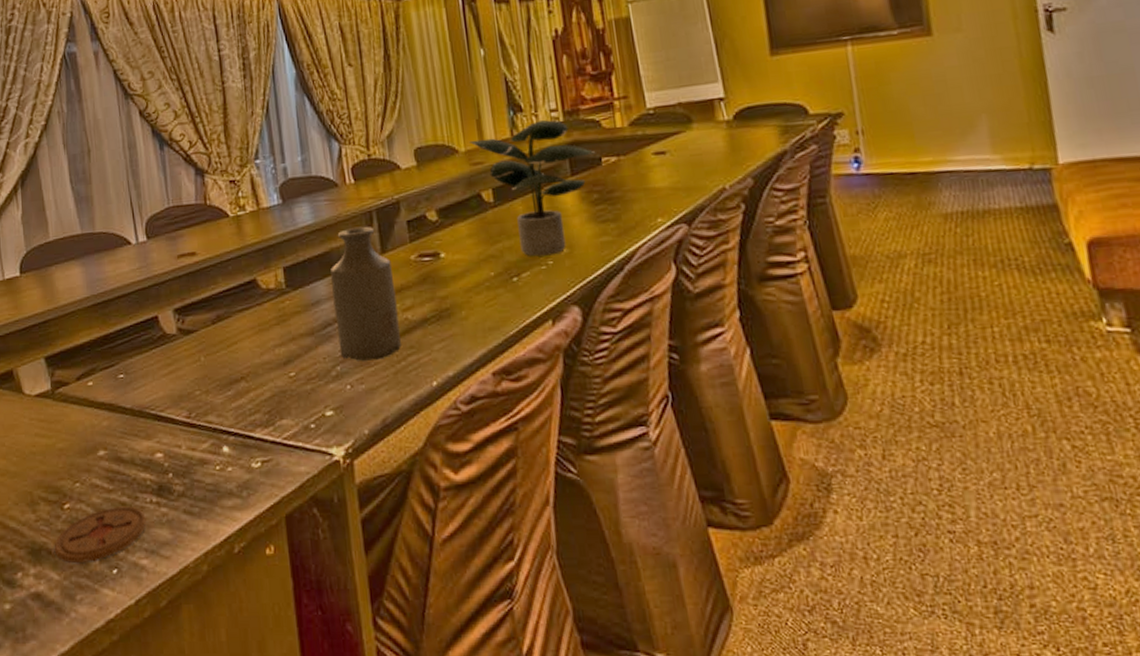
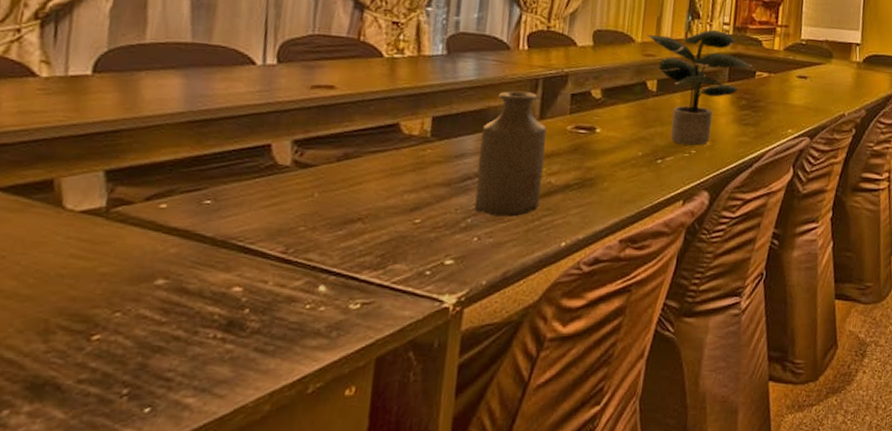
coaster: present [54,506,147,564] -> none [65,340,204,401]

